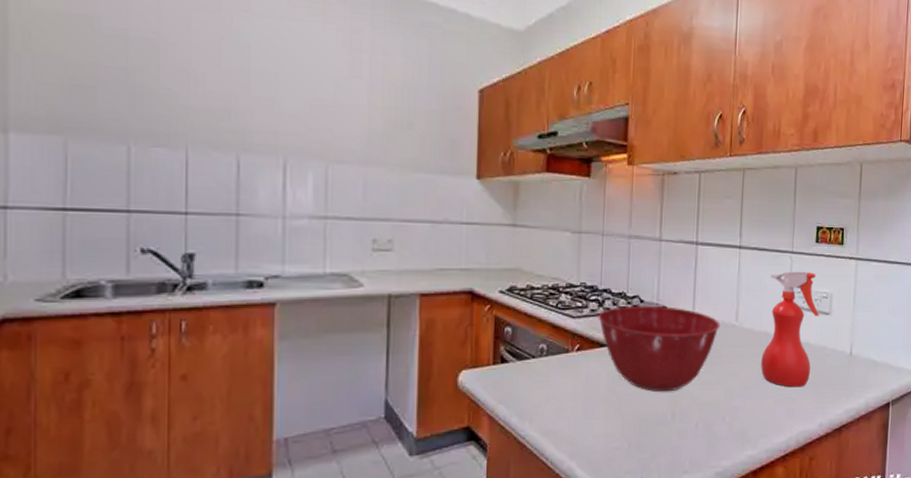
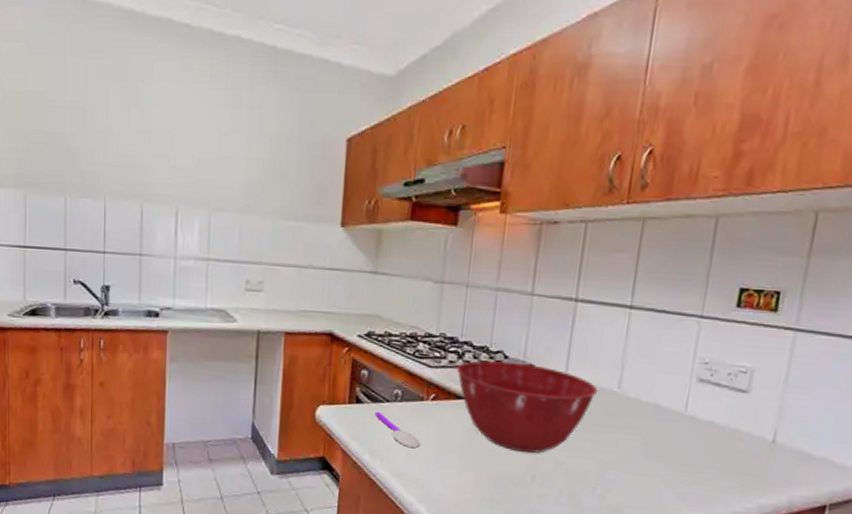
spoon: none [521,369,568,403] -> present [374,411,421,449]
spray bottle: present [761,271,820,388] -> none [646,338,733,471]

